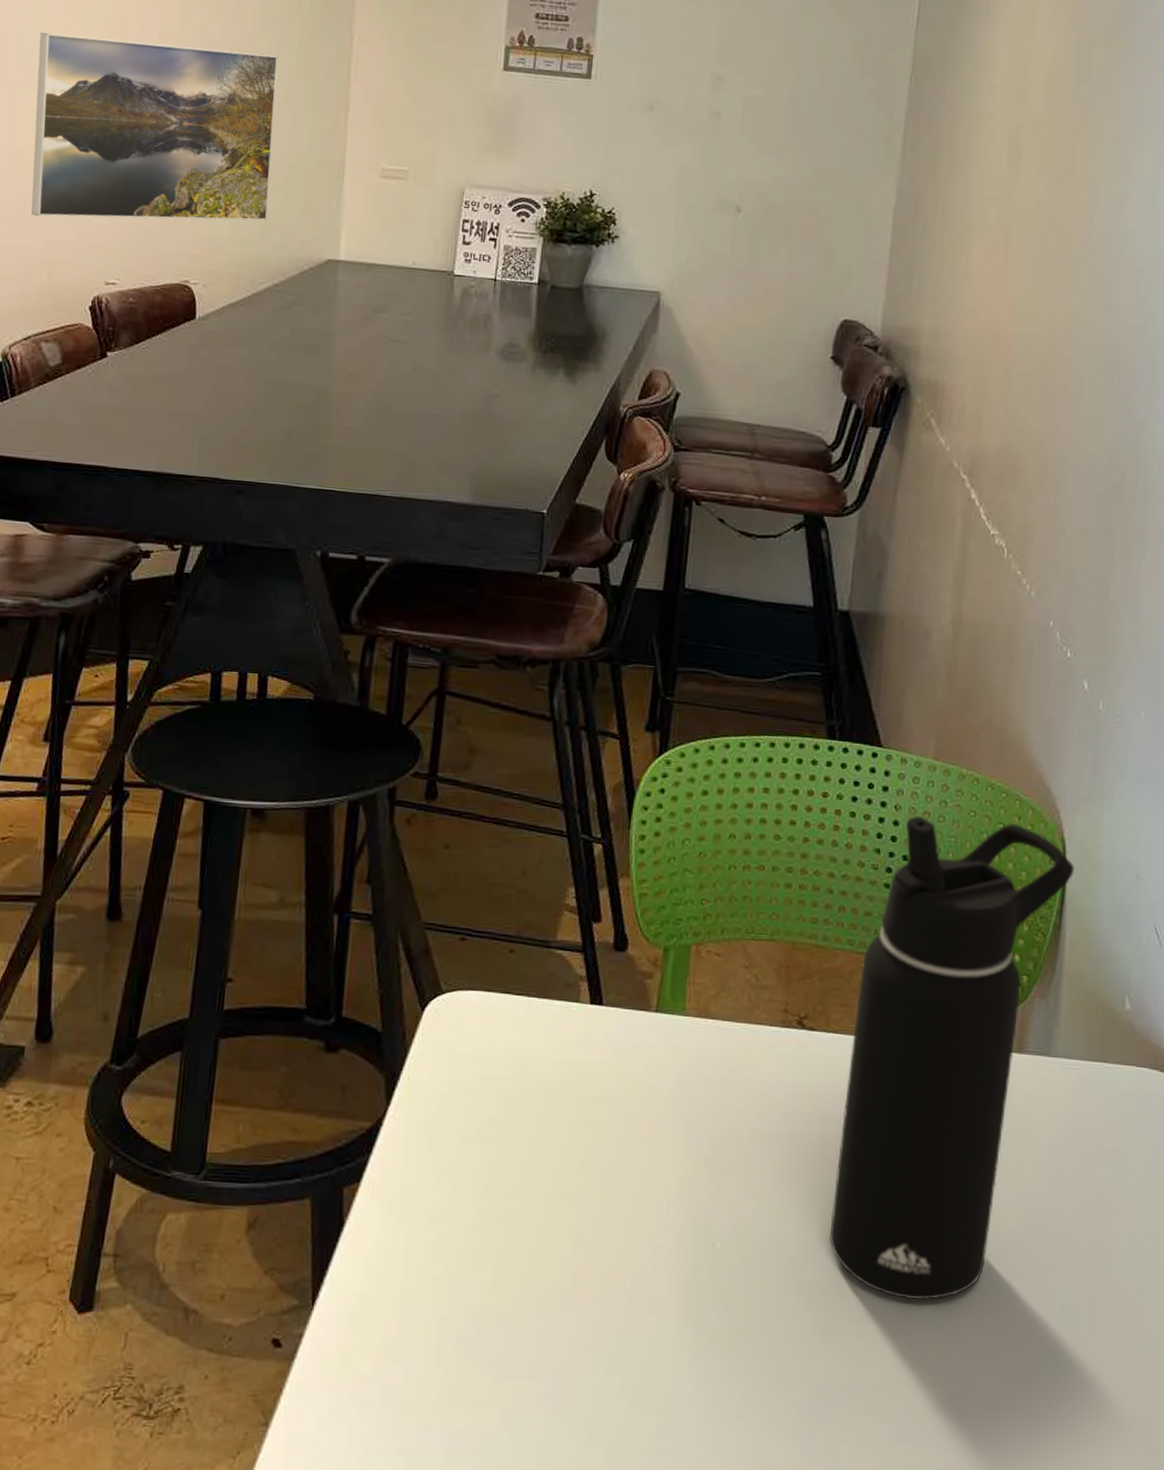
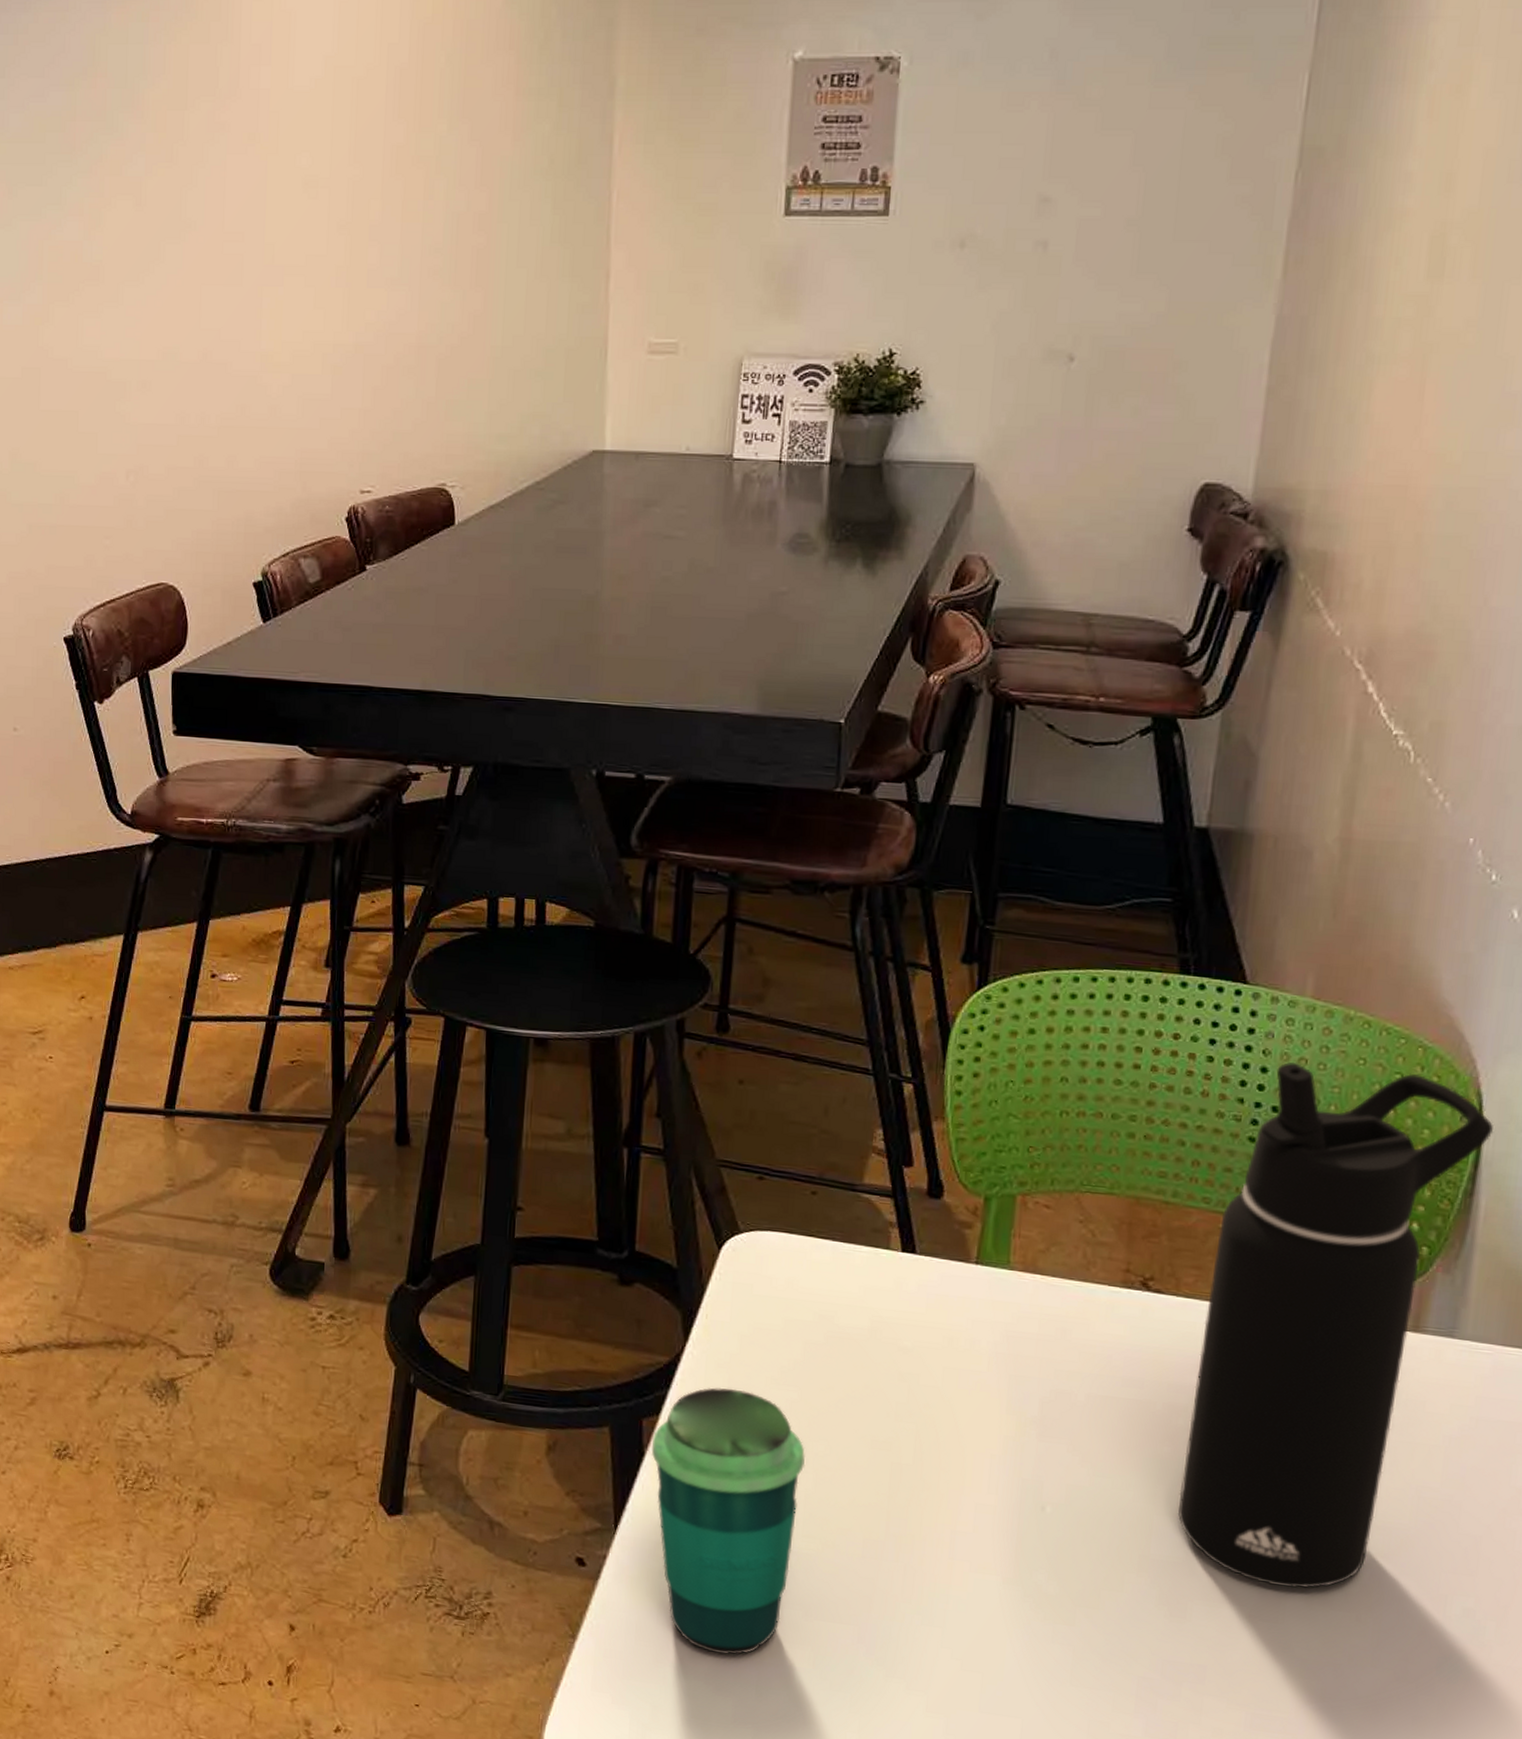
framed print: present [31,32,279,221] -> none [279,222,531,425]
cup: none [350,1149,499,1426] -> present [651,1387,806,1655]

